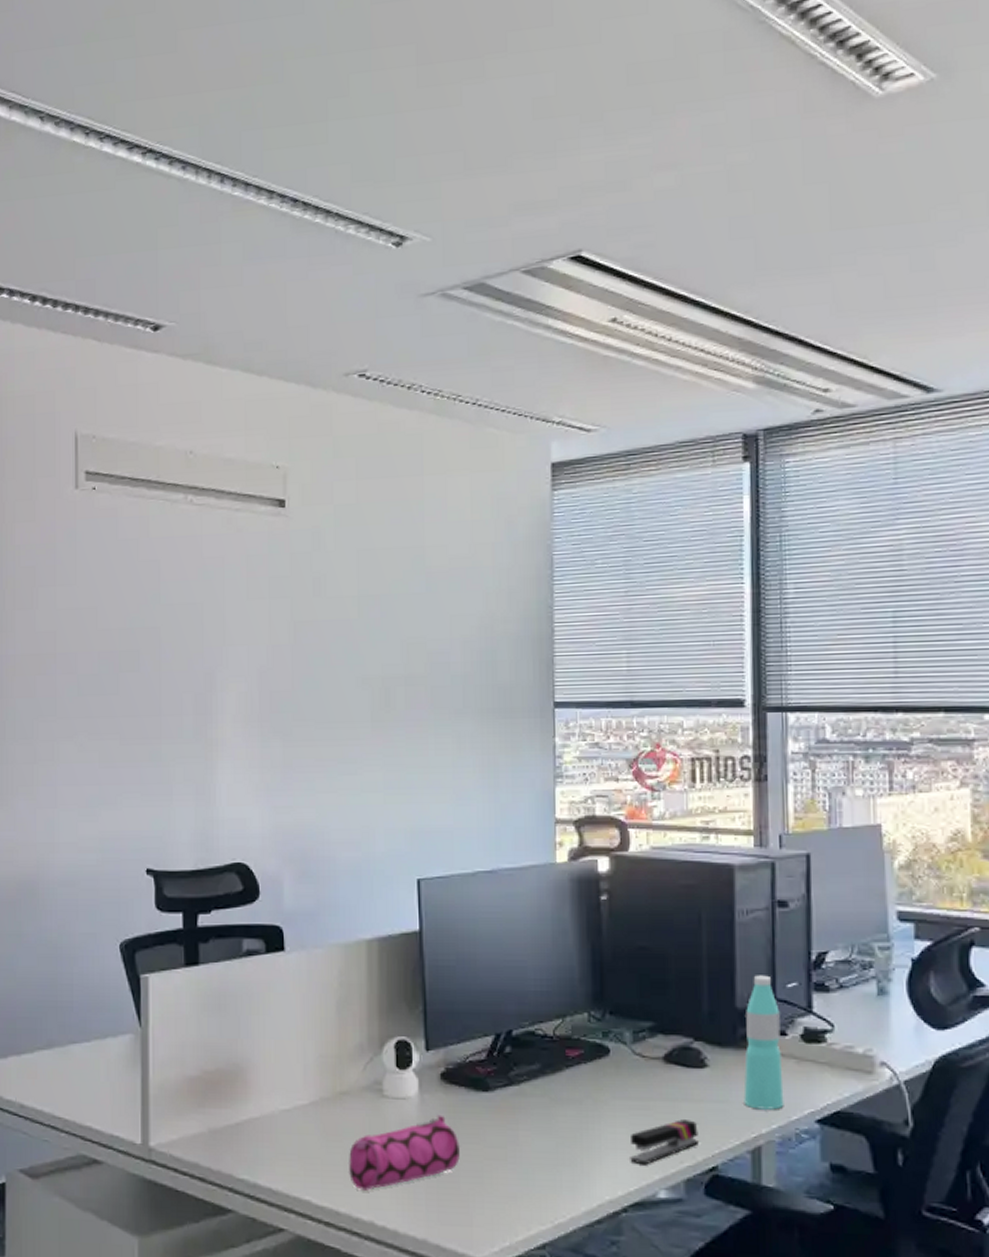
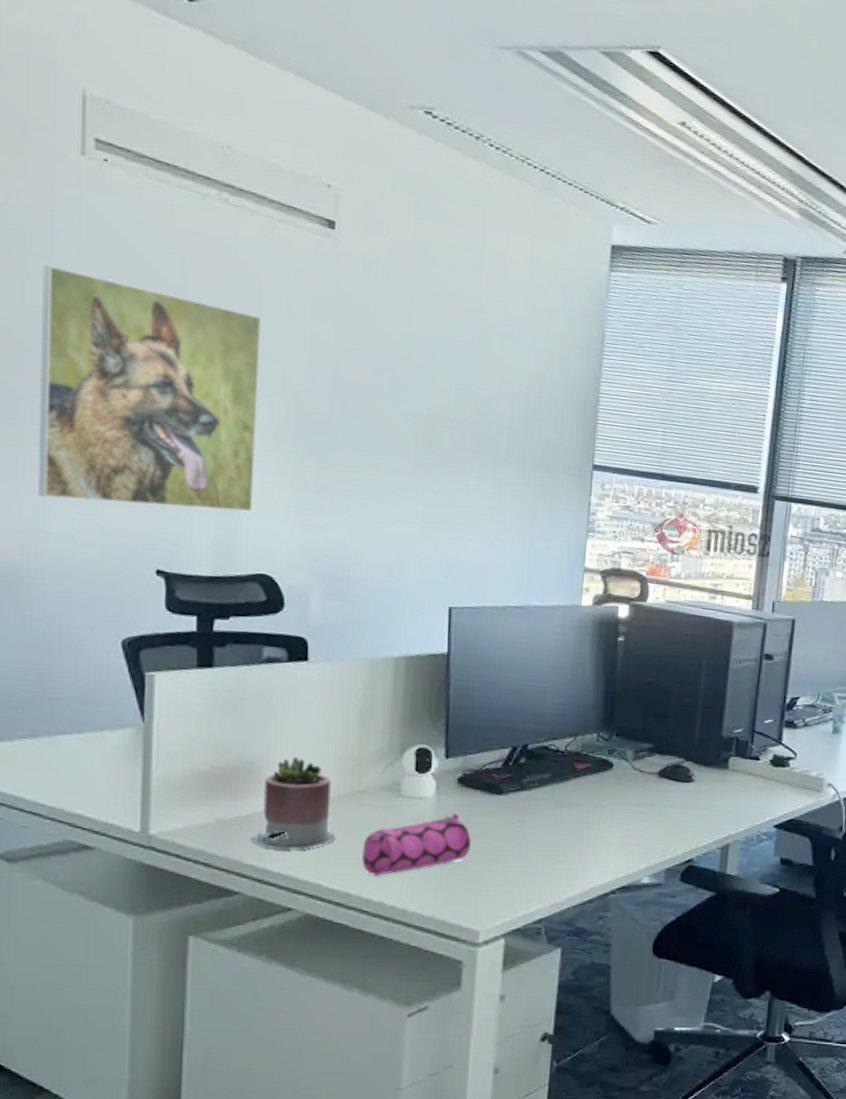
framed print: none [48,592,227,809] -> present [37,264,262,513]
succulent planter: none [242,1056,322,1161] -> present [252,756,336,850]
stapler: present [630,1119,699,1165] -> none [621,822,681,858]
water bottle: present [743,975,784,1110] -> none [719,712,756,817]

